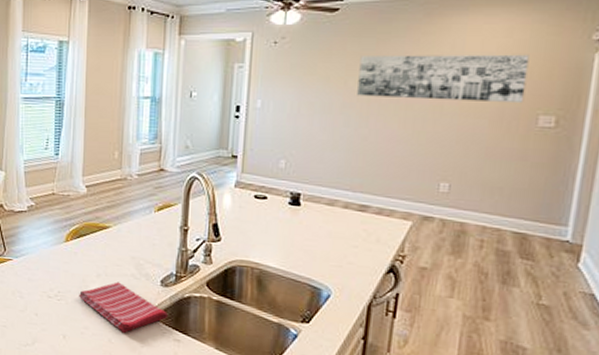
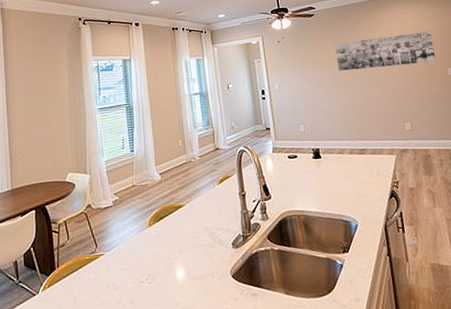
dish towel: present [79,282,167,333] -> none [167,253,243,300]

